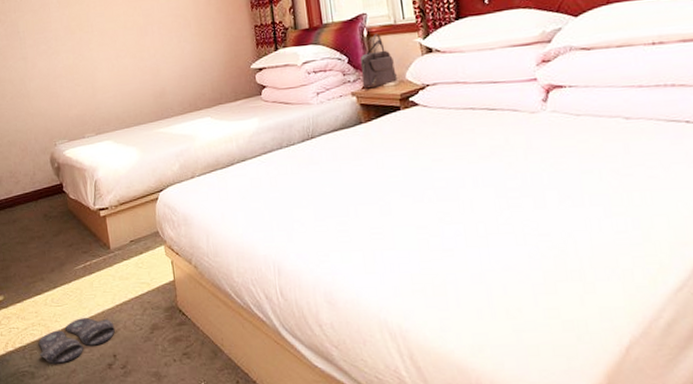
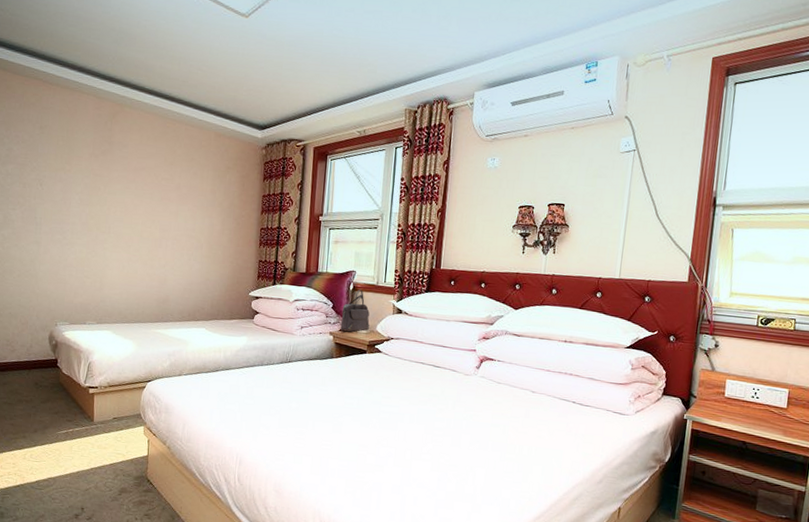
slippers: present [38,318,115,364] -> none [11,474,86,509]

